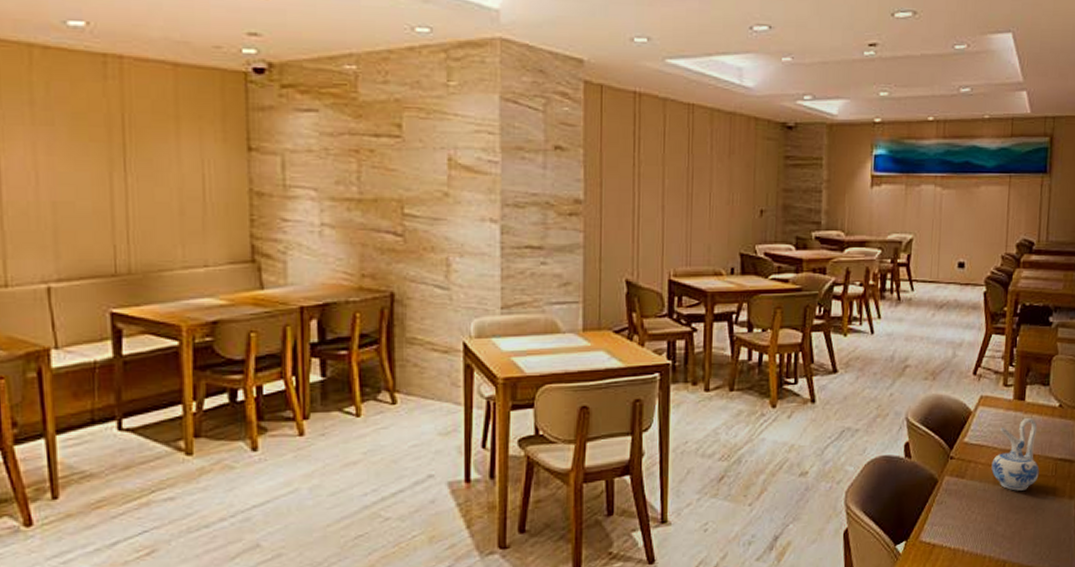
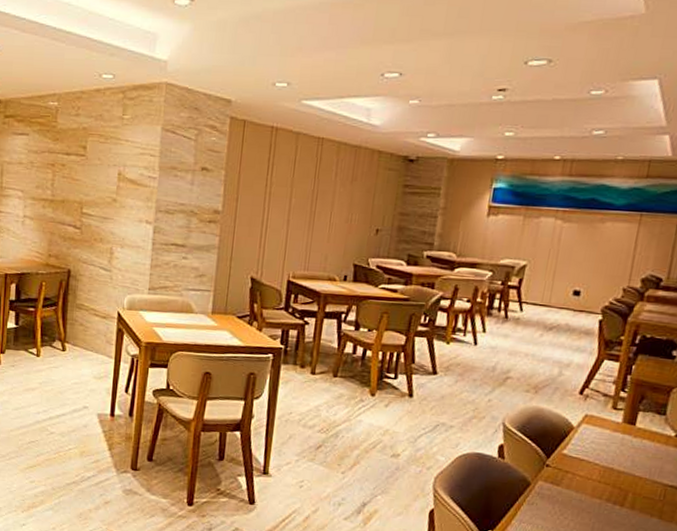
ceramic pitcher: present [991,418,1039,491] -> none [590,442,648,508]

